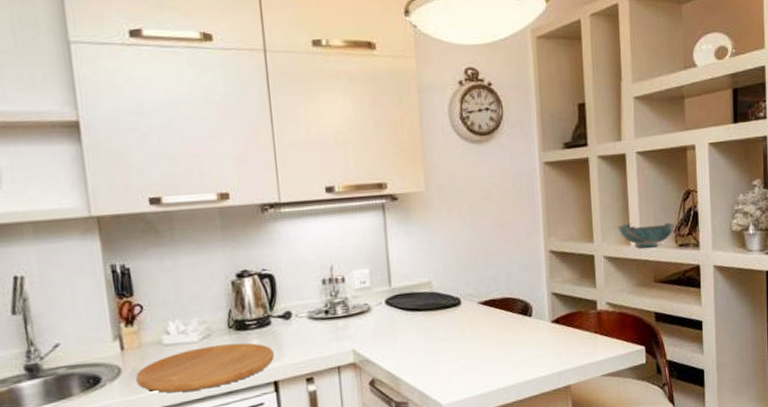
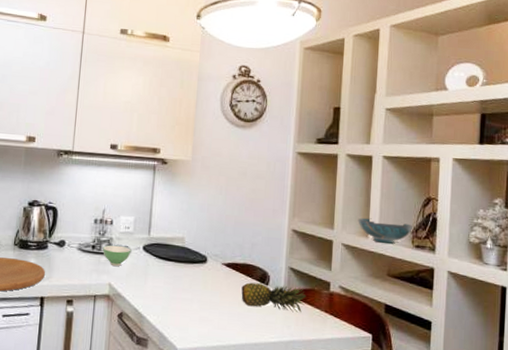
bowl: none [337,304,373,329] -> present [102,245,132,266]
fruit: none [503,311,573,344] -> present [241,282,306,313]

